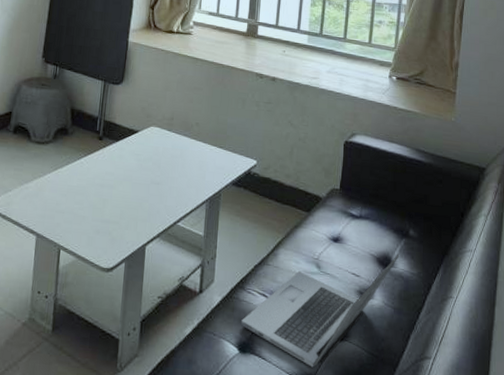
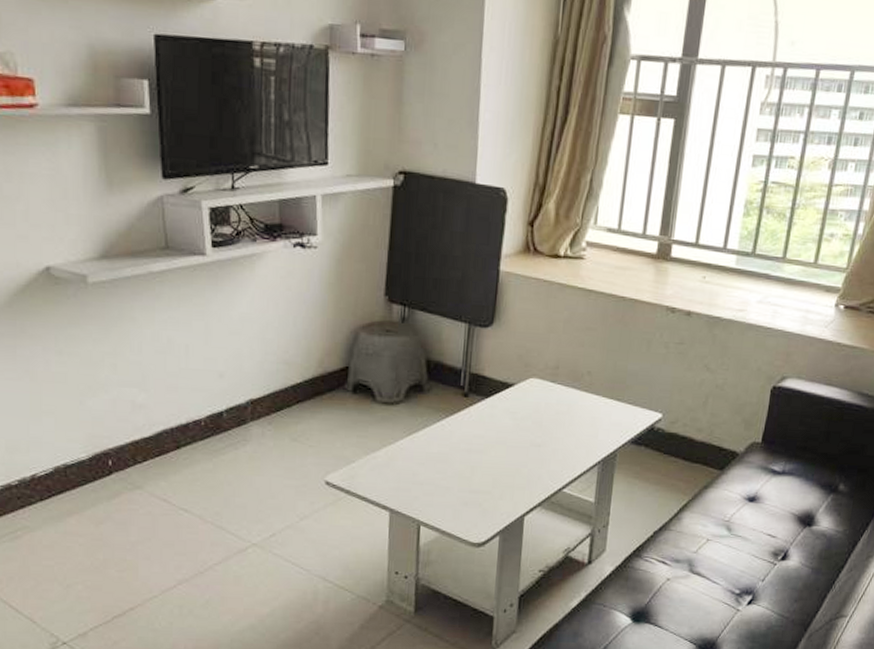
laptop: present [240,253,400,368] -> none [635,511,825,633]

